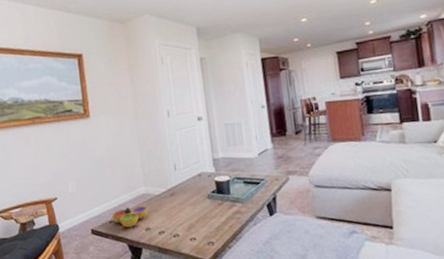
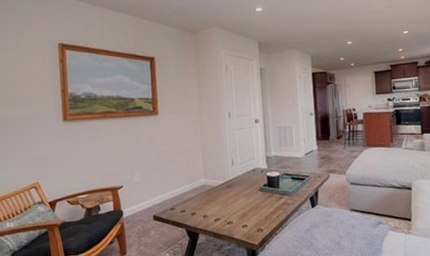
decorative bowl: present [111,206,148,228] -> none [173,196,207,215]

